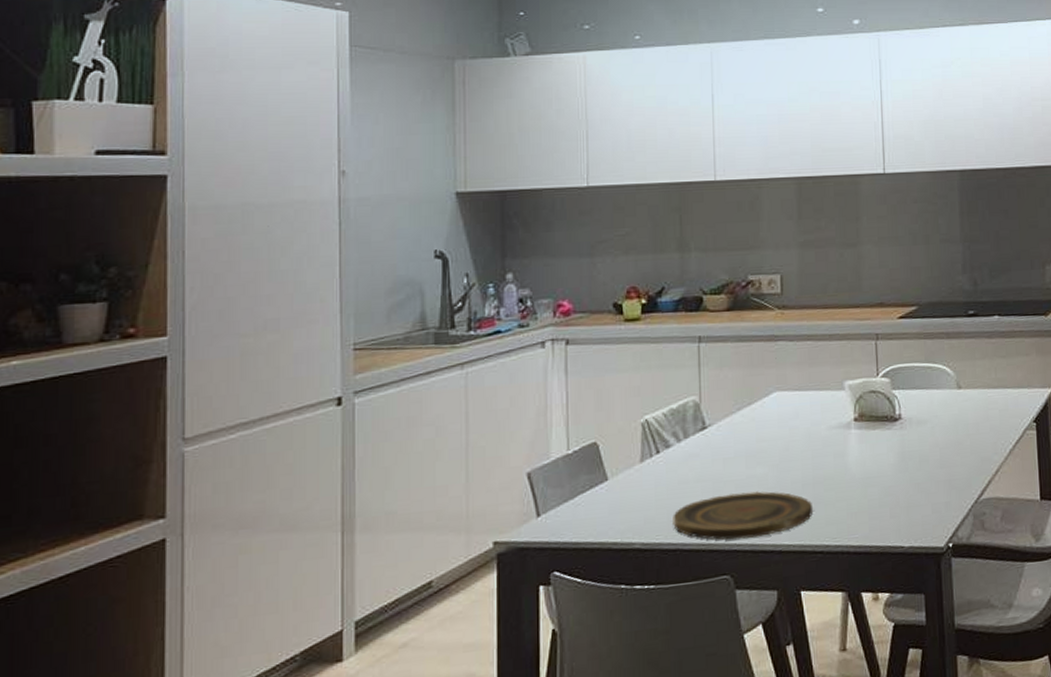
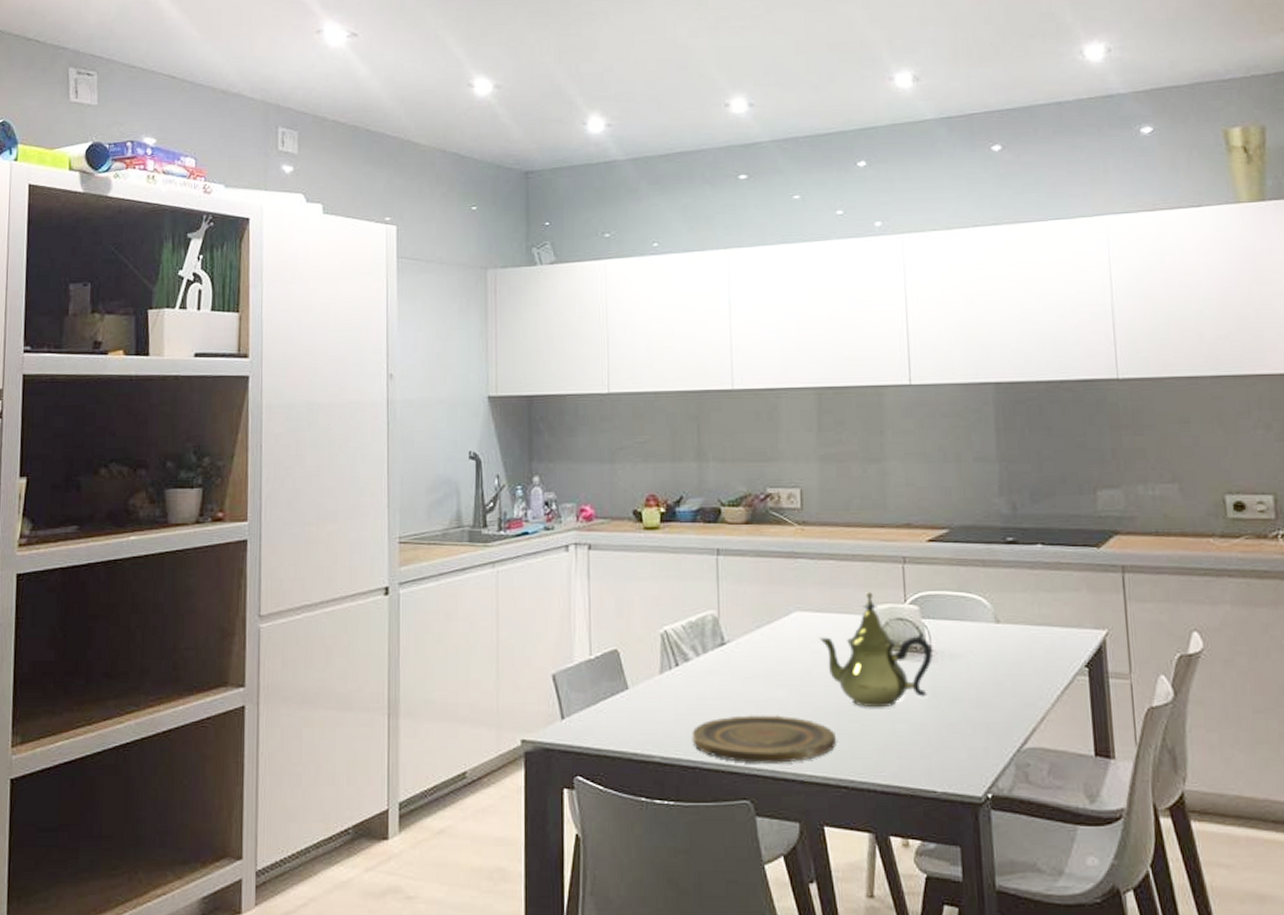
teapot: none [798,368,902,476] -> present [819,592,932,708]

